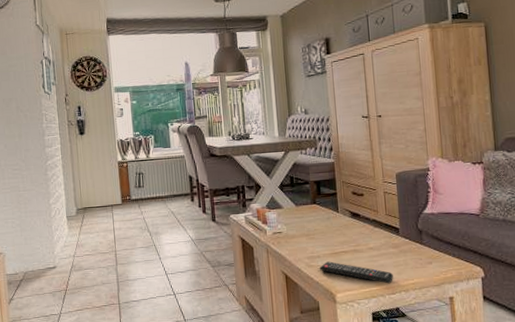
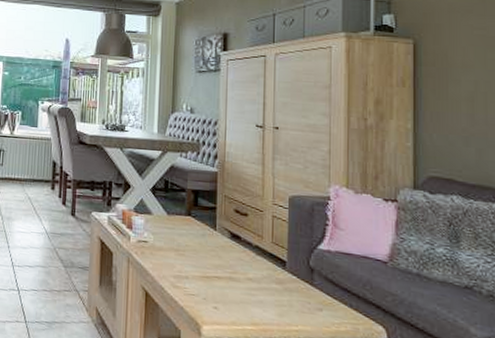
remote control: present [320,261,393,284] -> none [186,285,273,326]

